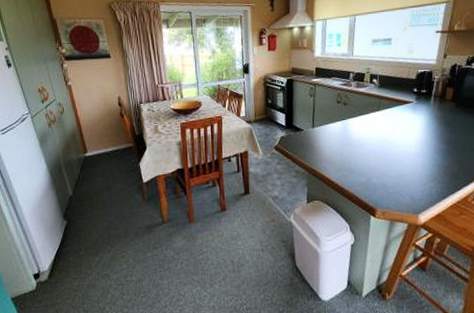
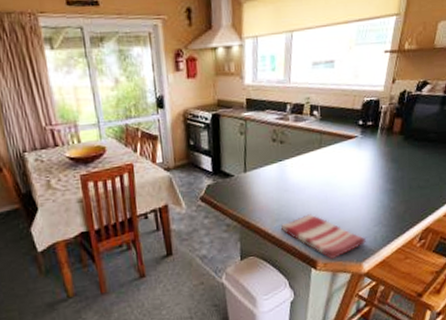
dish towel: none [343,167,422,210] -> present [280,214,366,260]

